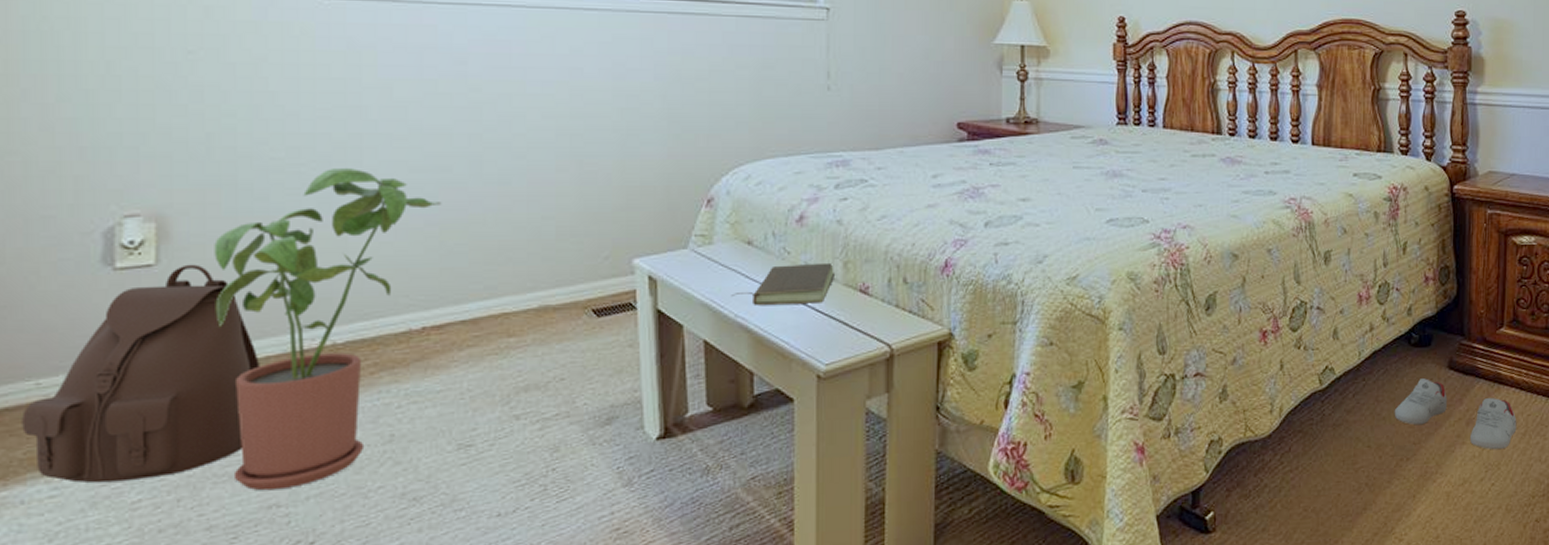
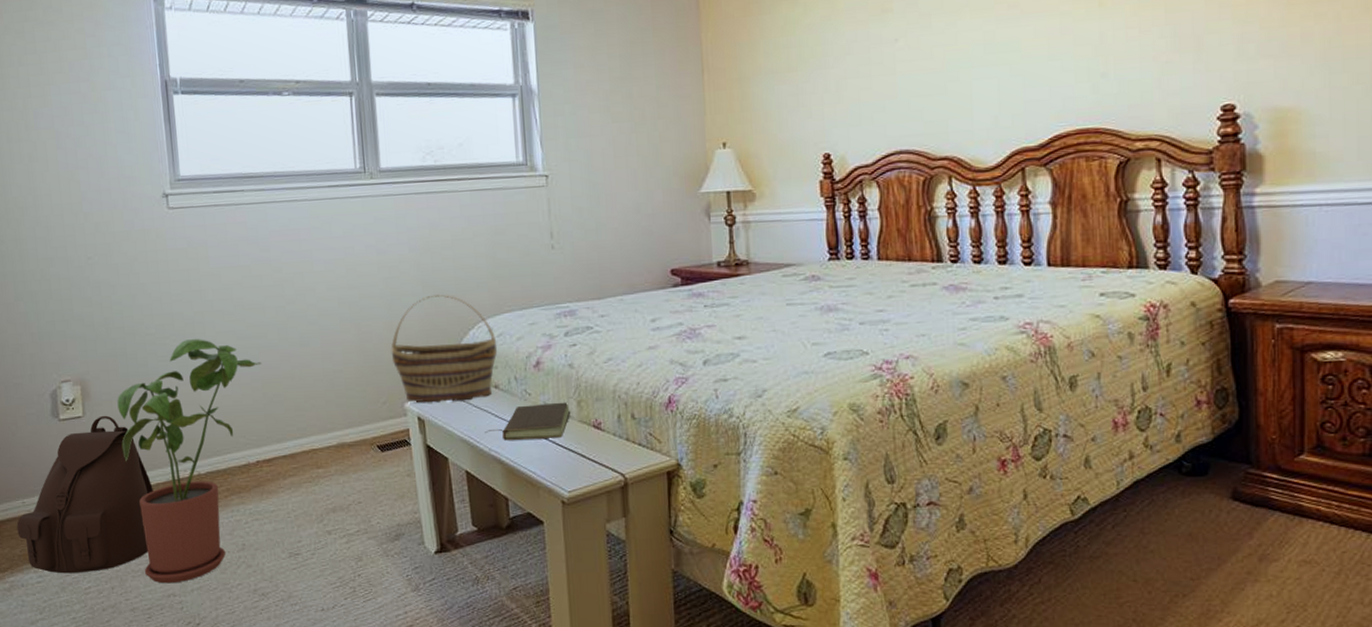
basket: none [621,132,755,260] -> present [391,294,498,403]
shoe: present [1394,378,1517,450] -> none [1164,510,1328,590]

